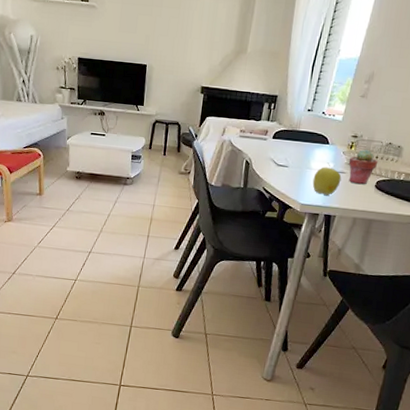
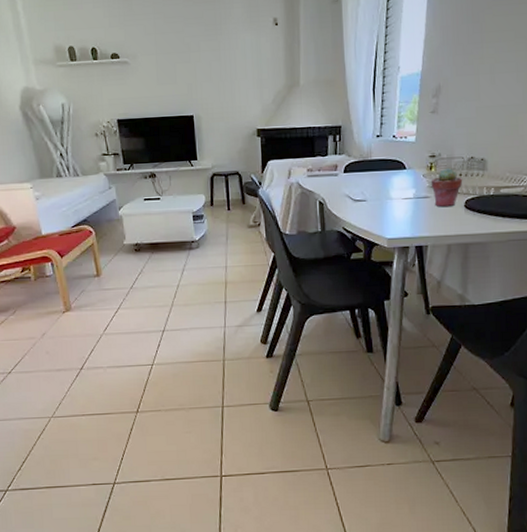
apple: present [312,162,342,195] -> none [395,189,427,225]

